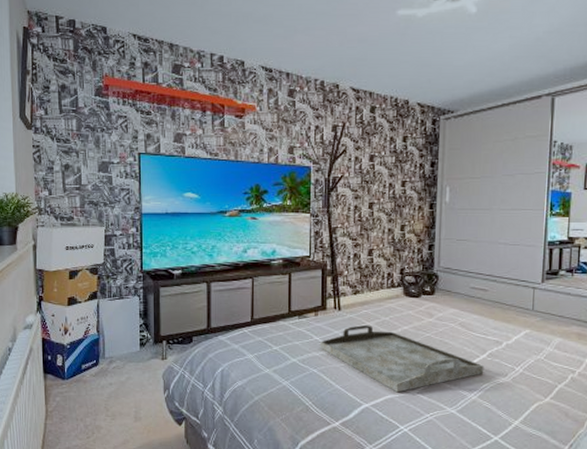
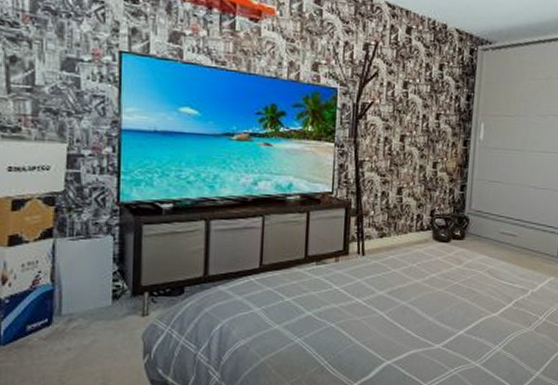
serving tray: present [320,324,484,393] -> none [340,271,510,347]

